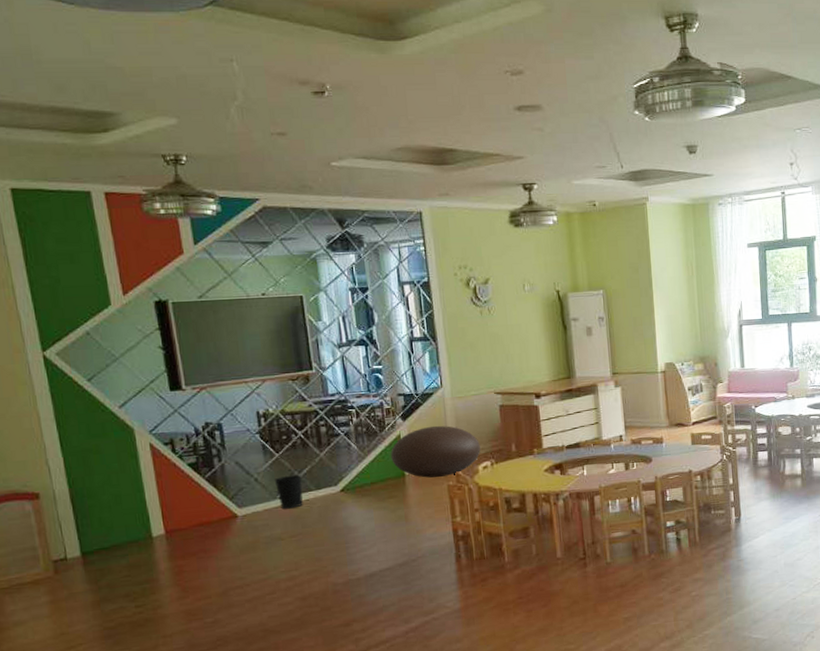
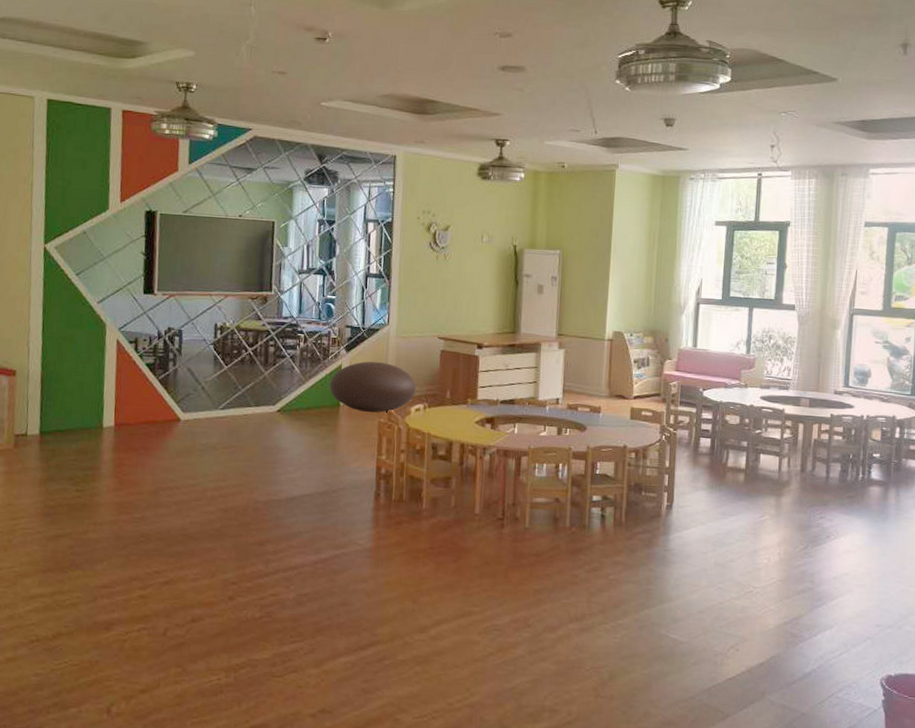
wastebasket: present [275,475,303,509] -> none [219,388,244,421]

